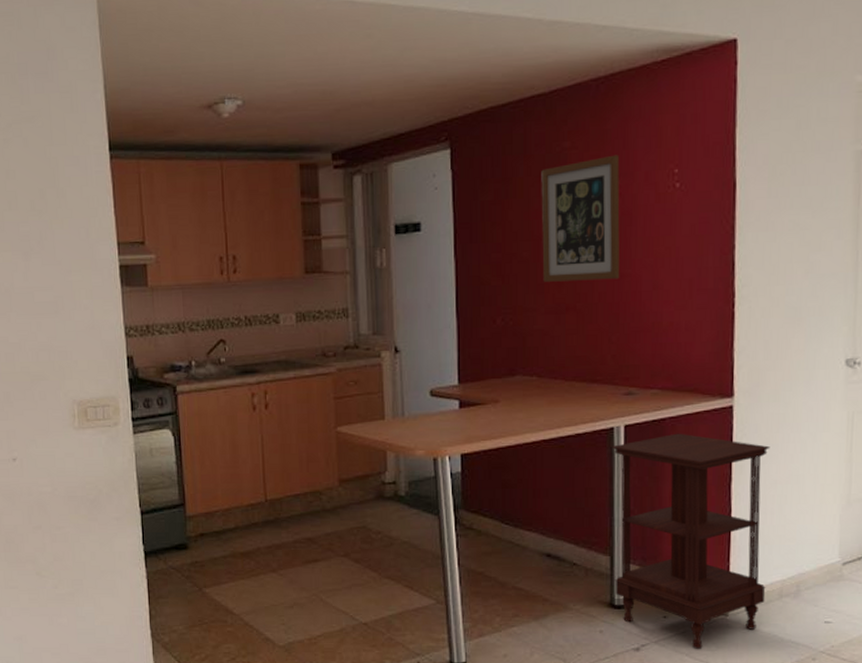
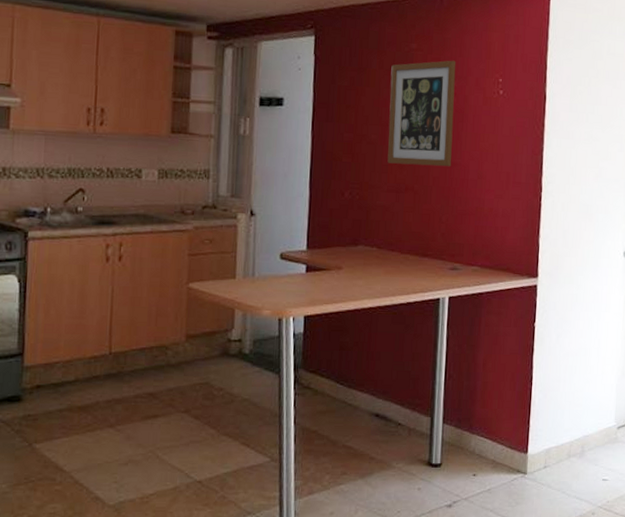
side table: present [612,433,770,649] -> none [433,306,565,505]

